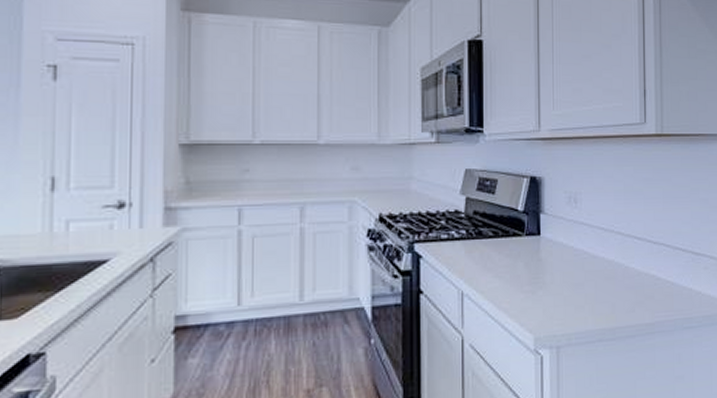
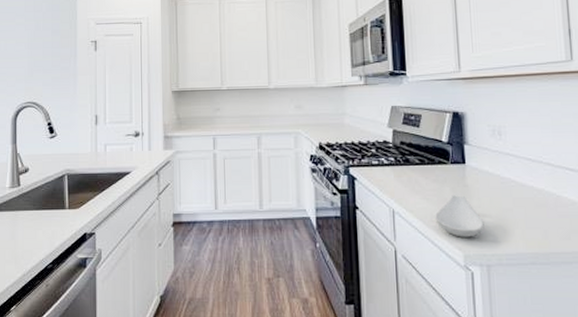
spoon rest: none [507,271,556,319] -> present [435,195,484,237]

